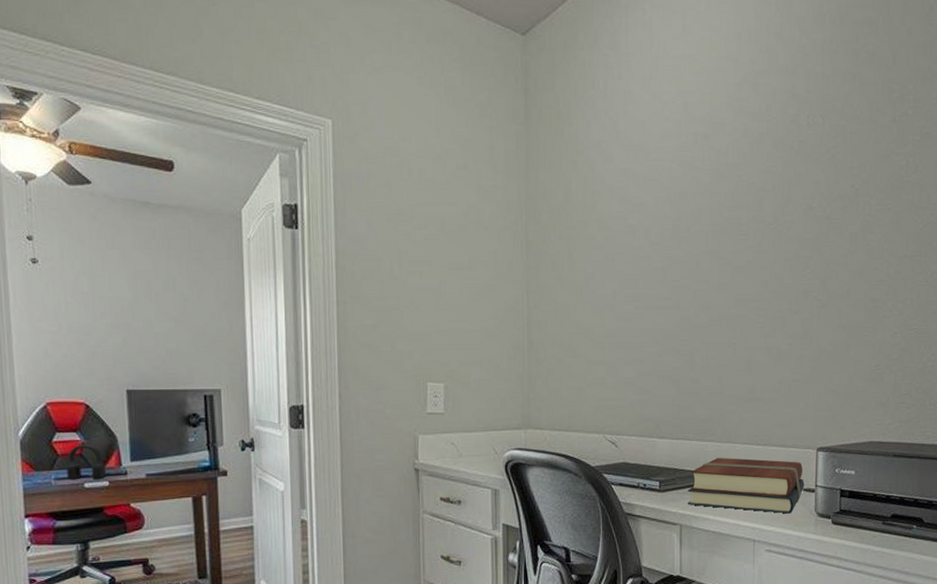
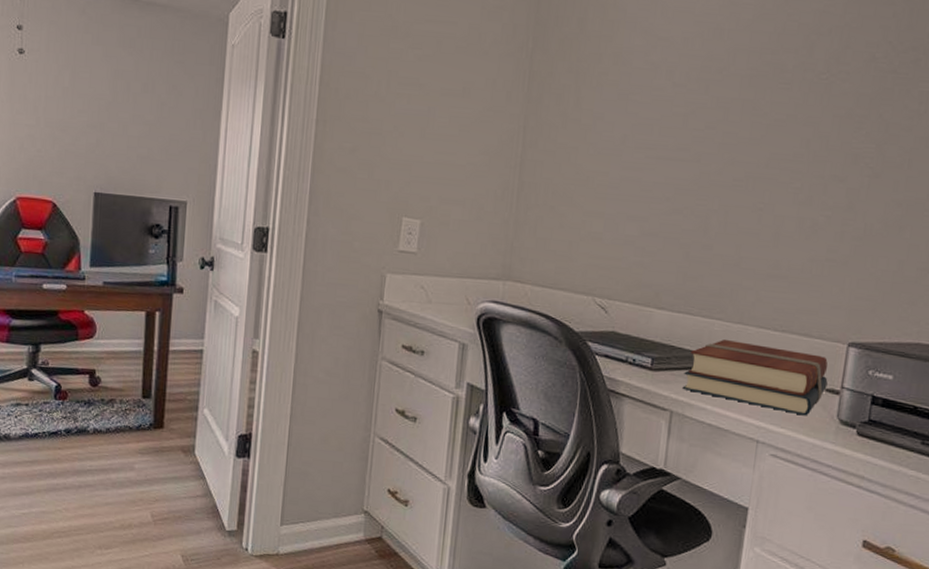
headphones: present [66,445,107,480] -> none [27,244,66,282]

